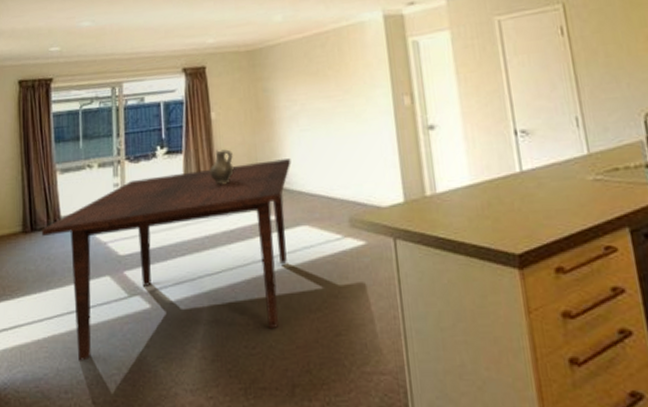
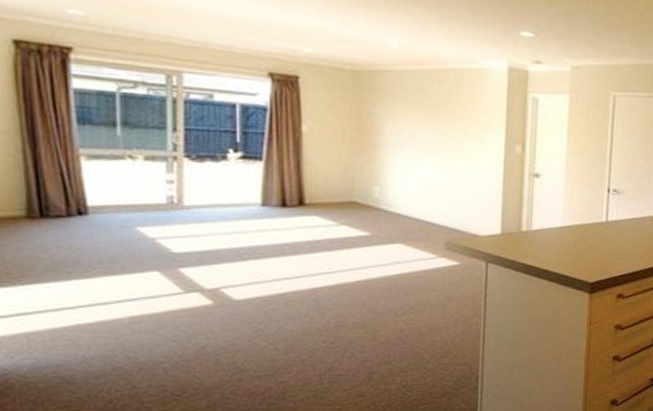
table: present [41,159,291,361] -> none [56,179,392,350]
ceramic jug: present [209,149,234,184] -> none [296,163,325,197]

